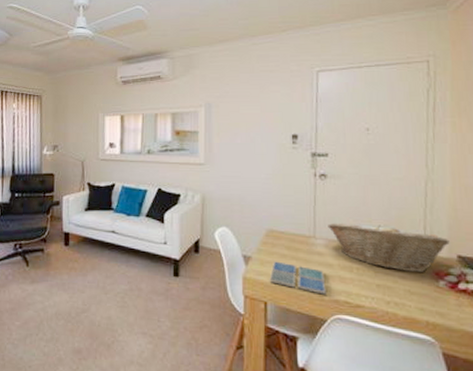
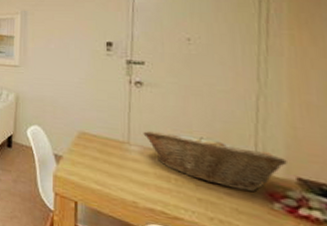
drink coaster: present [269,261,326,295] -> none [80,163,140,202]

